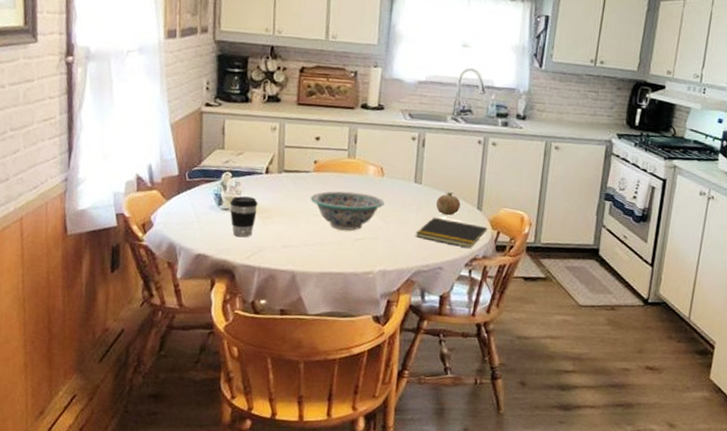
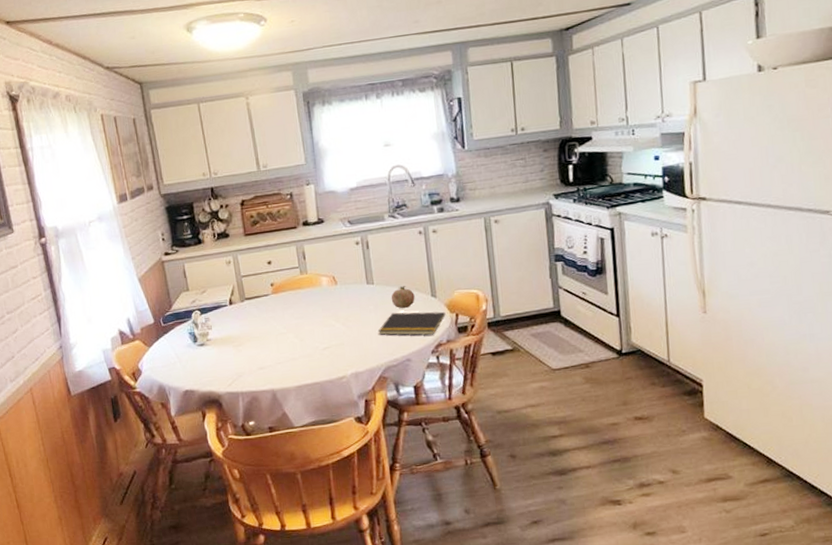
coffee cup: present [230,196,258,238] -> none [204,329,230,368]
decorative bowl: present [310,191,385,231] -> none [274,304,343,343]

